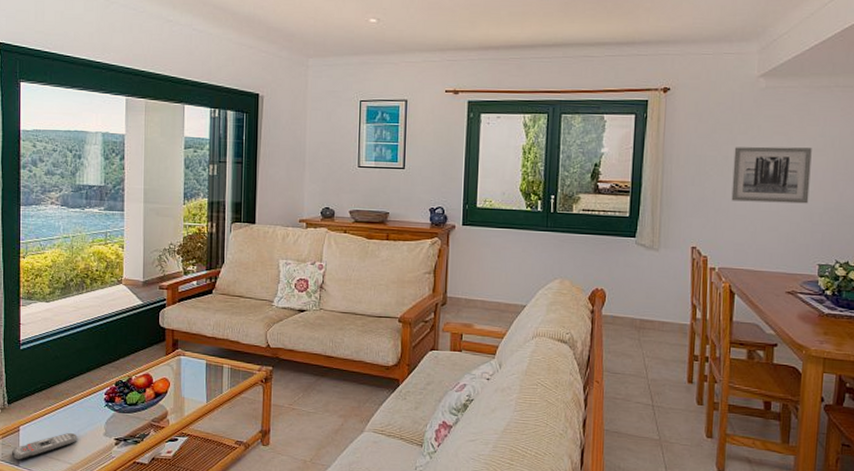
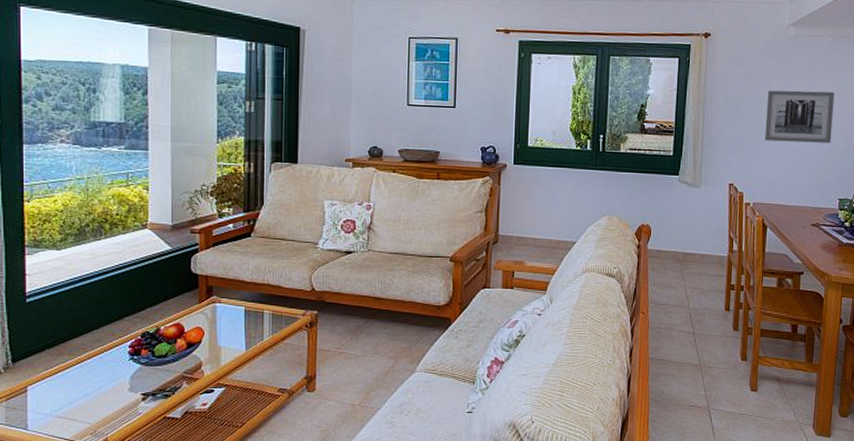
remote control: present [11,433,78,460] -> none [17,391,98,423]

